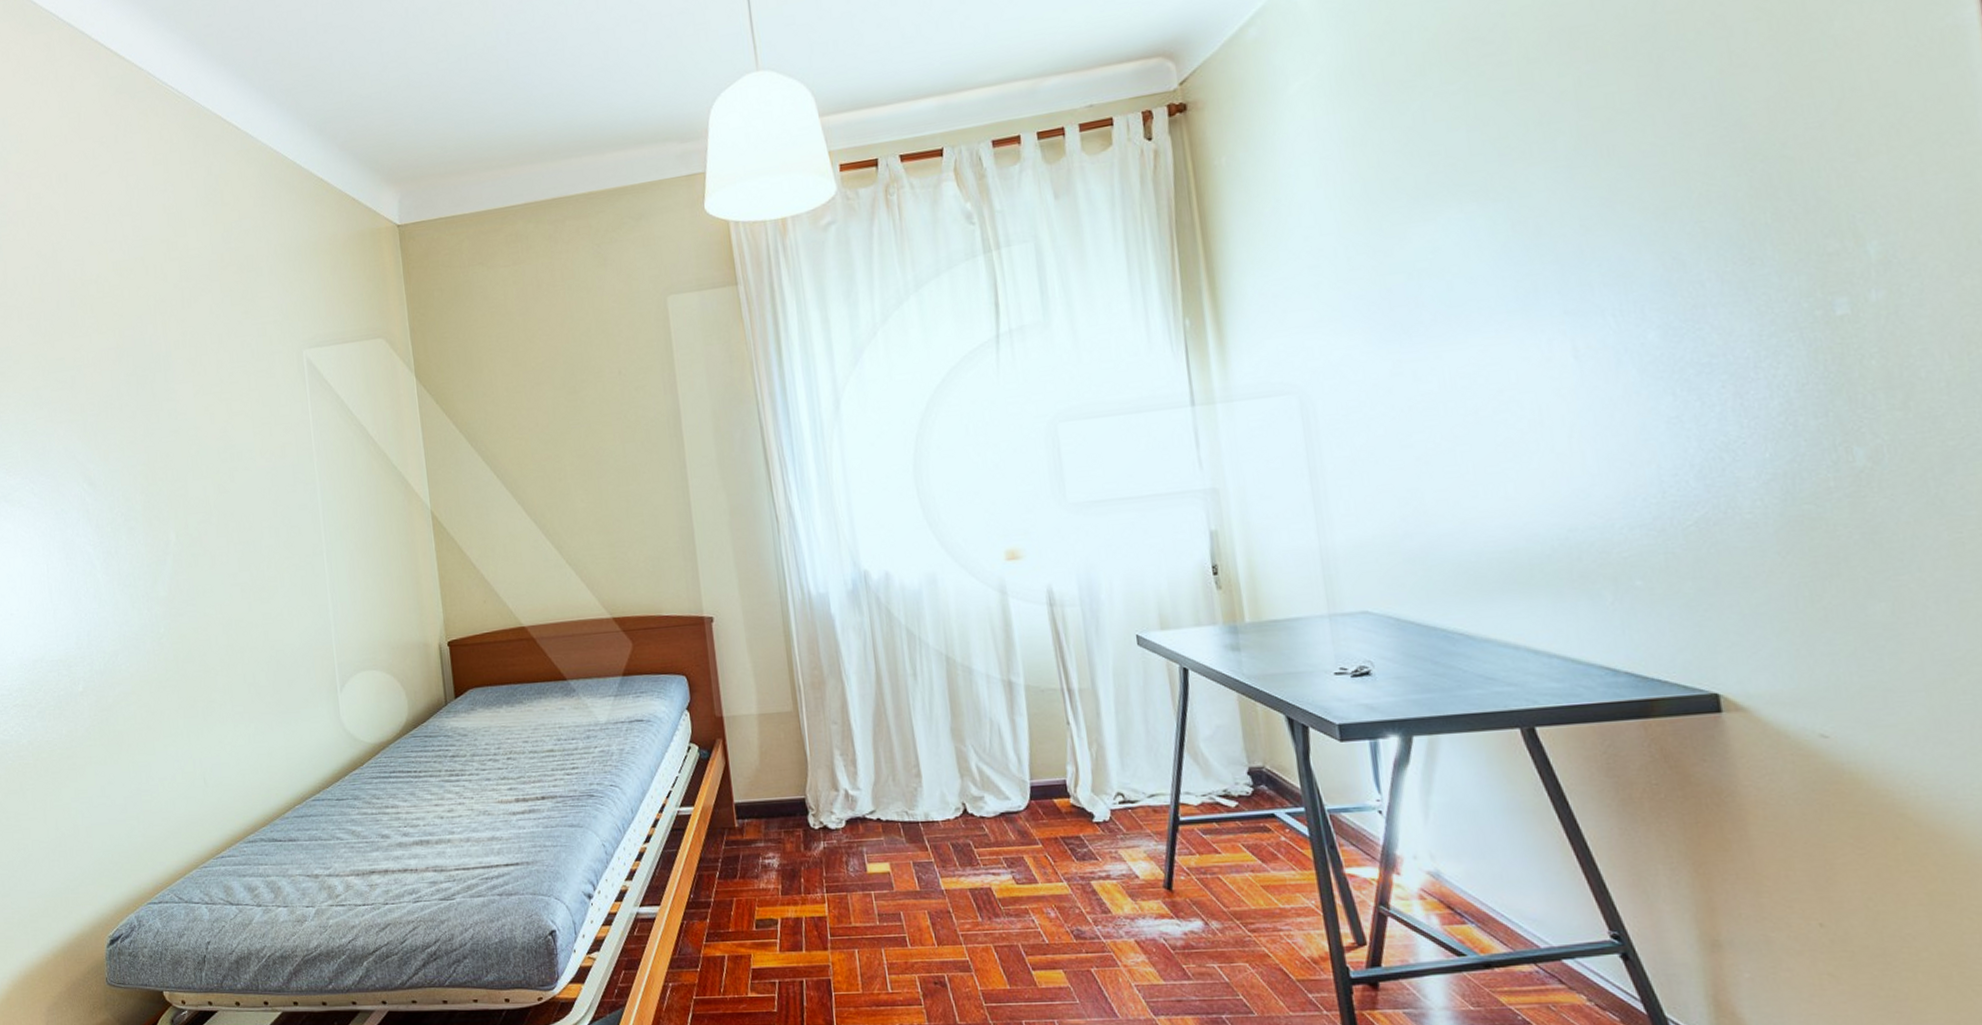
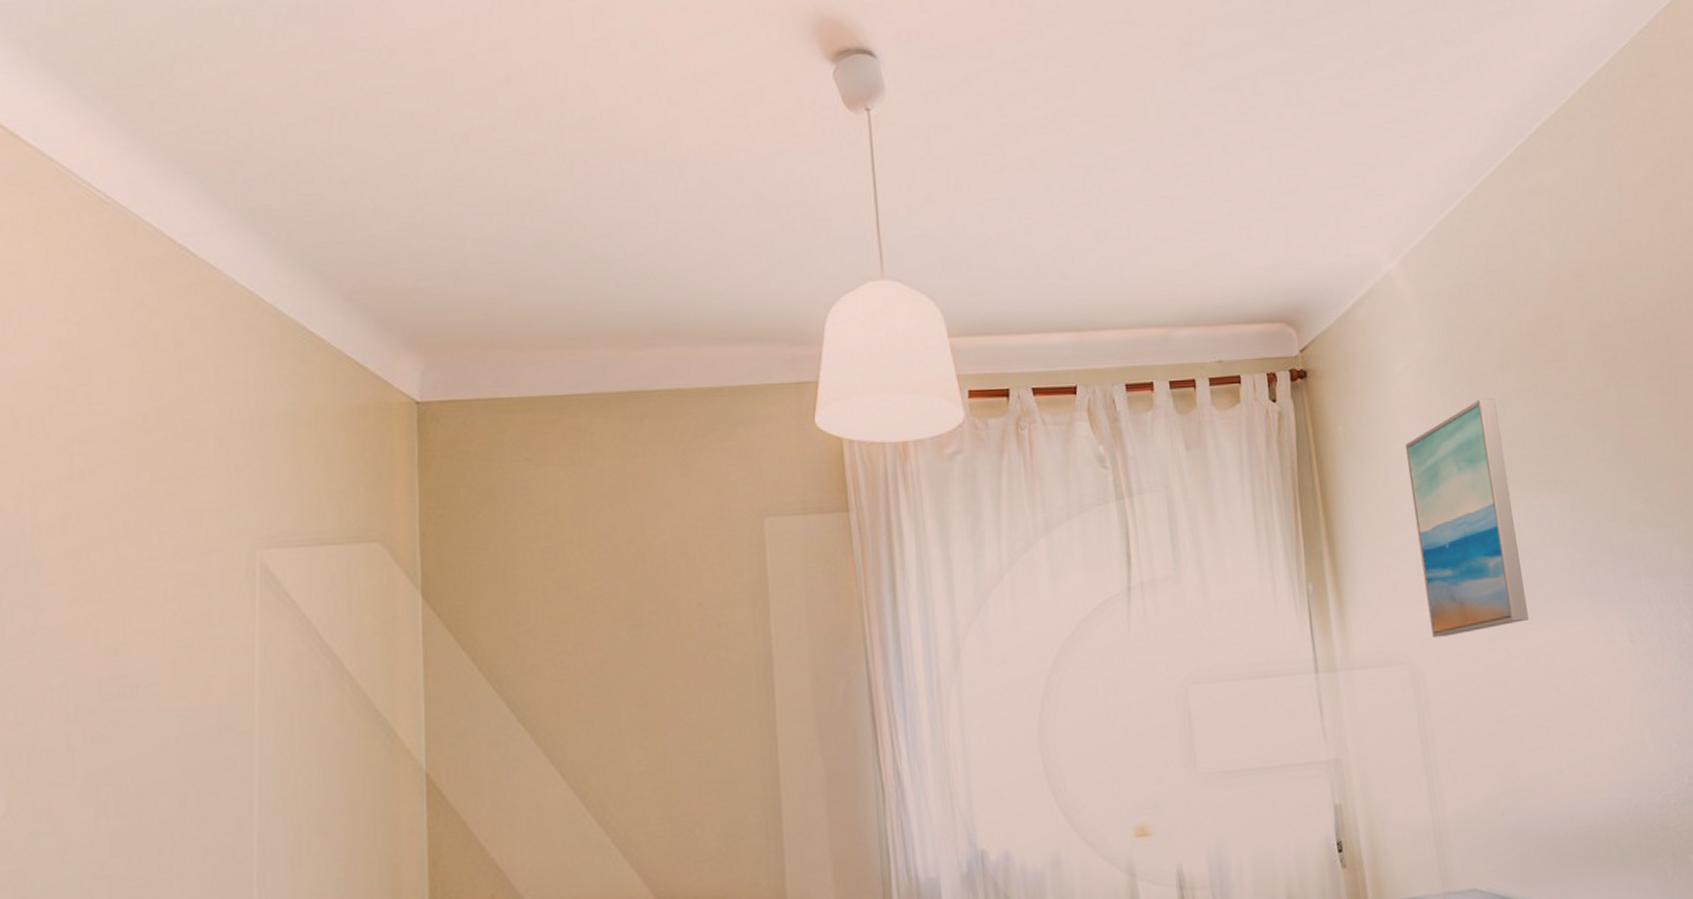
wall art: none [1299,107,1444,365] -> present [1405,398,1529,638]

